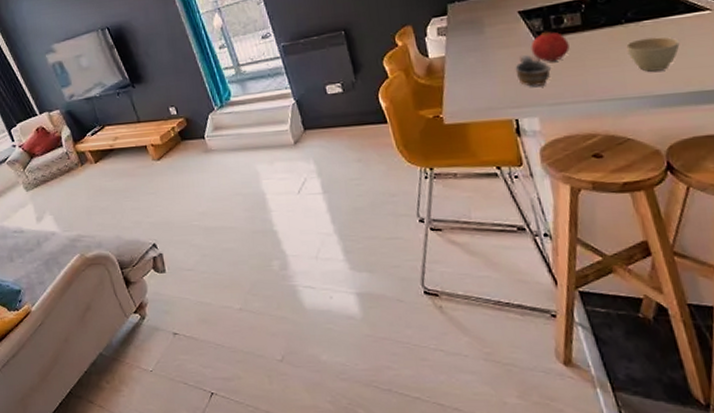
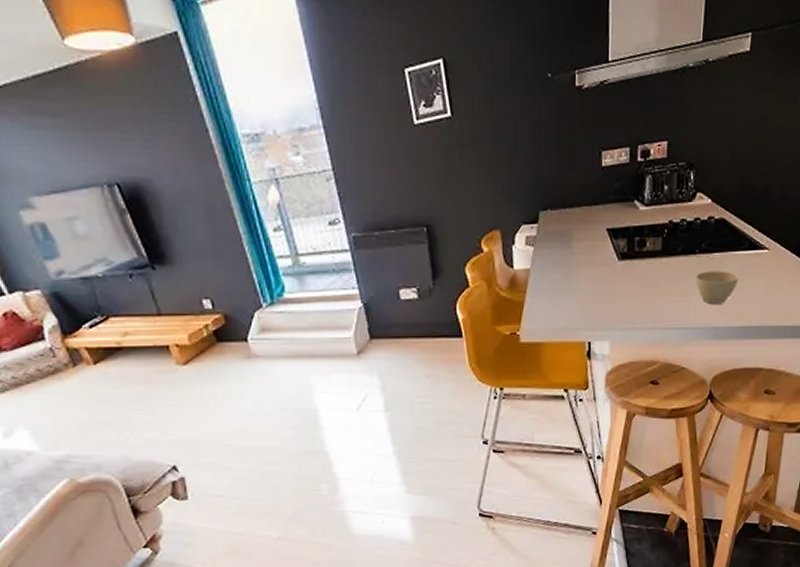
cup: present [515,54,552,87] -> none [595,275,629,309]
fruit: present [530,31,570,62] -> none [613,253,648,285]

